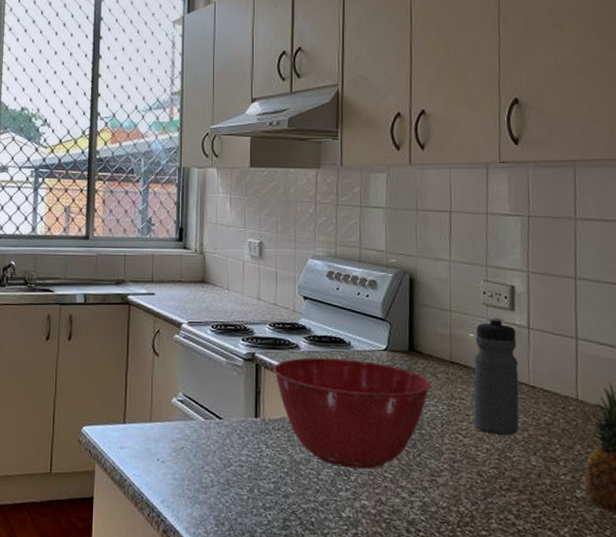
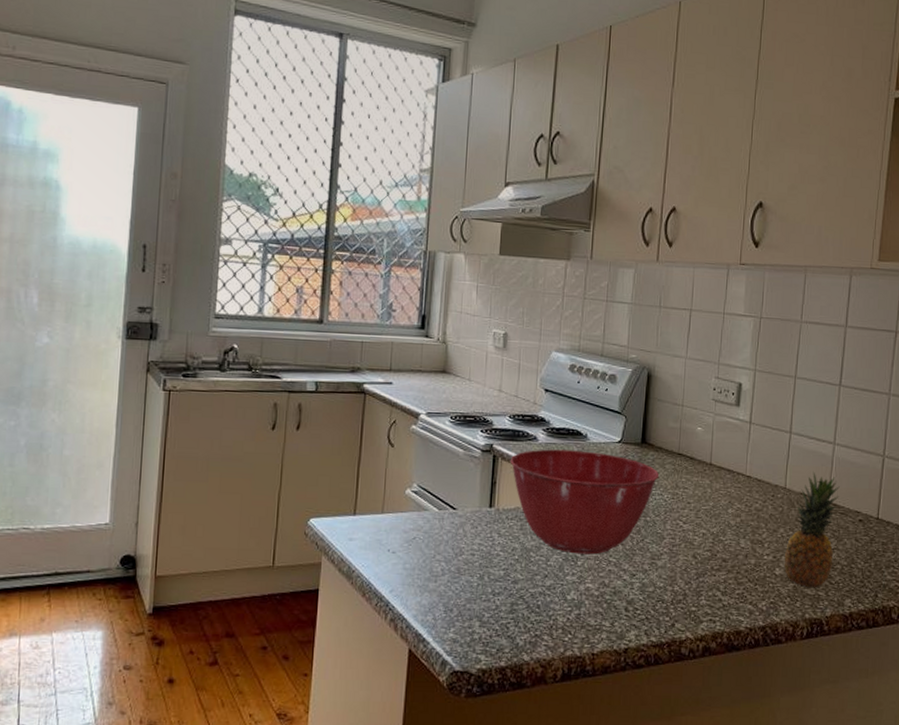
water bottle: present [473,317,519,435] -> none [694,412,739,521]

